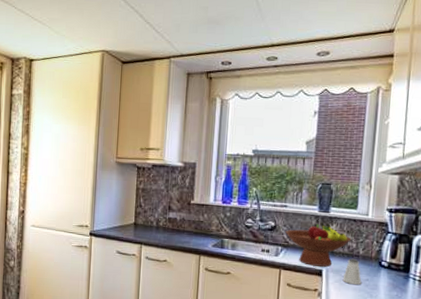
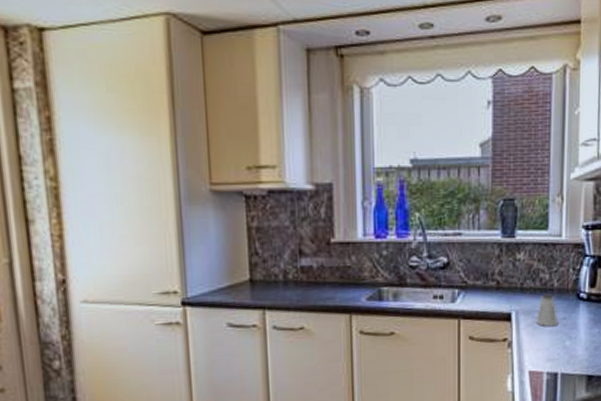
fruit bowl: present [285,222,352,267] -> none [462,251,544,309]

